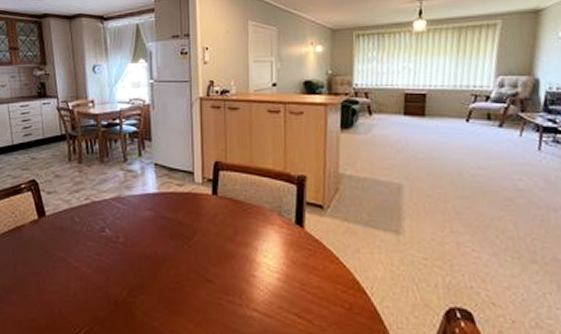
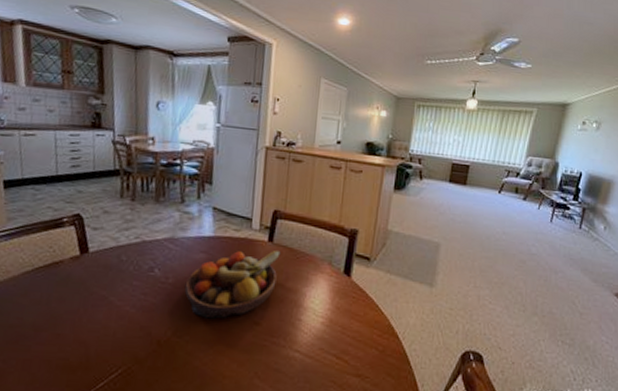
fruit bowl: none [135,202,226,277] -> present [184,250,281,319]

